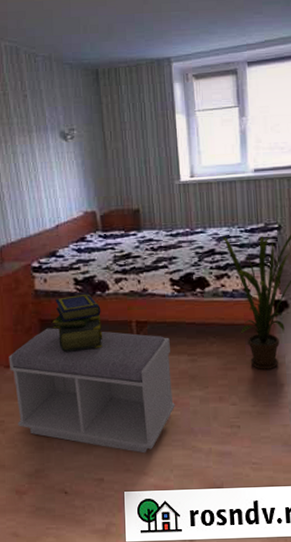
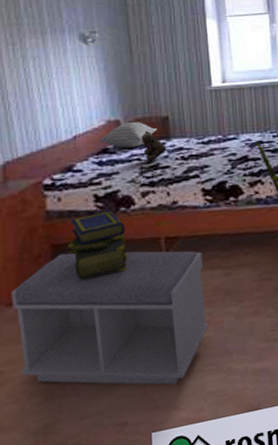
pillow: none [78,214,129,238] -> present [99,122,157,149]
teddy bear: none [115,222,138,251] -> present [141,130,167,162]

